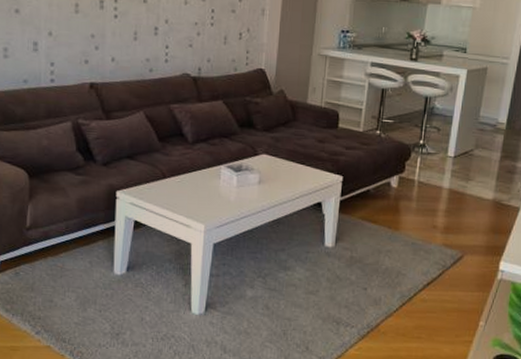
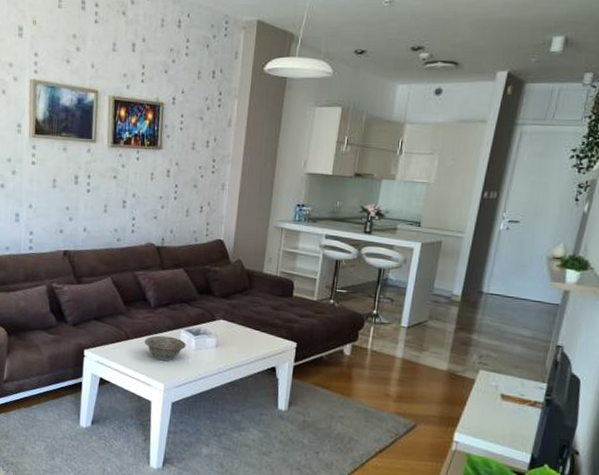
decorative bowl: none [182,173,227,200] -> present [144,335,186,361]

